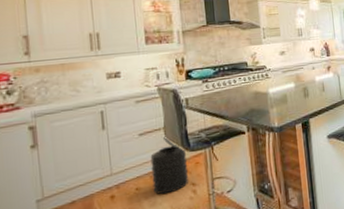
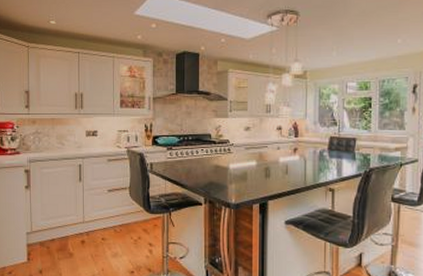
trash can: present [150,136,189,195] -> none [116,195,147,249]

